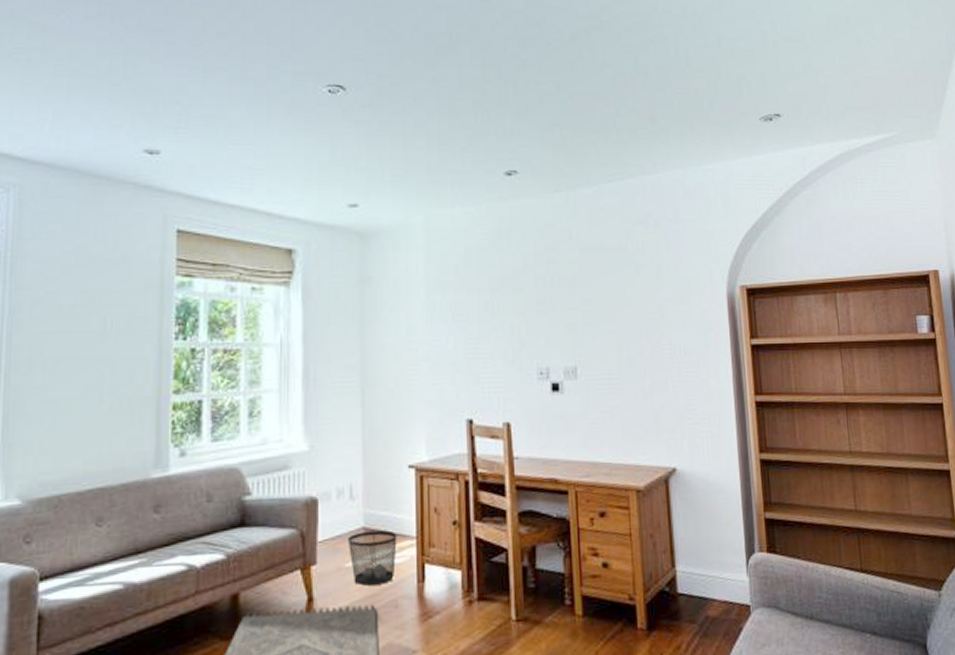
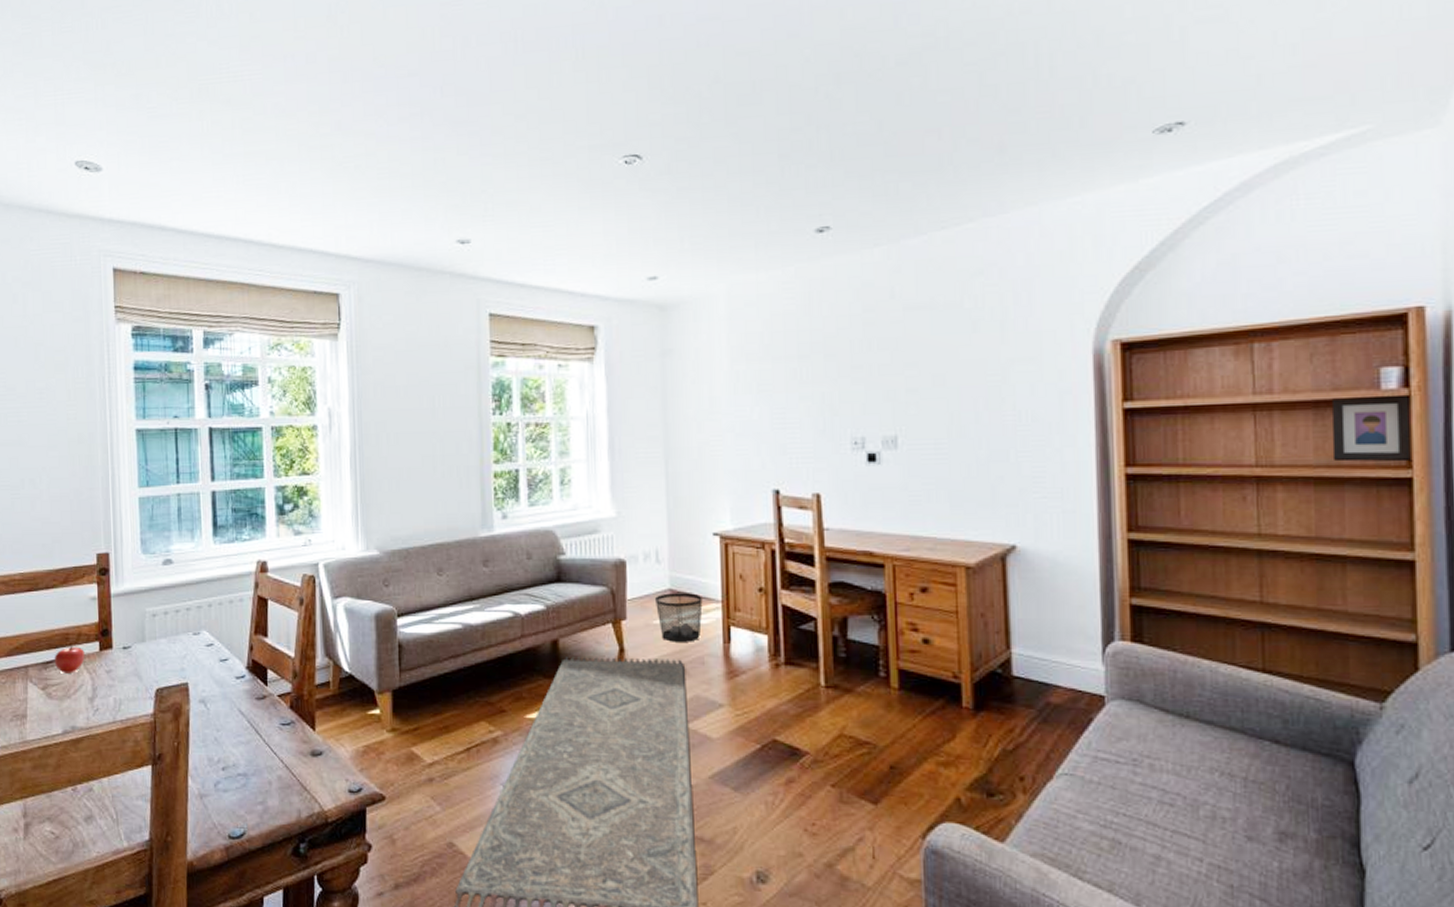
picture frame: none [889,339,941,391] -> present [1331,396,1411,462]

